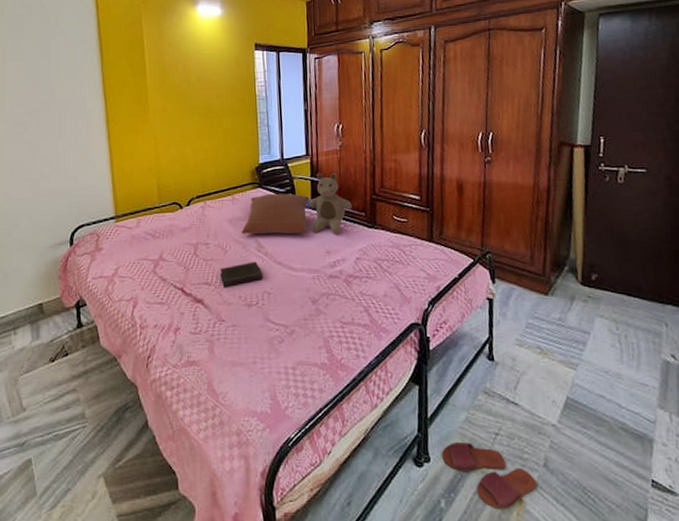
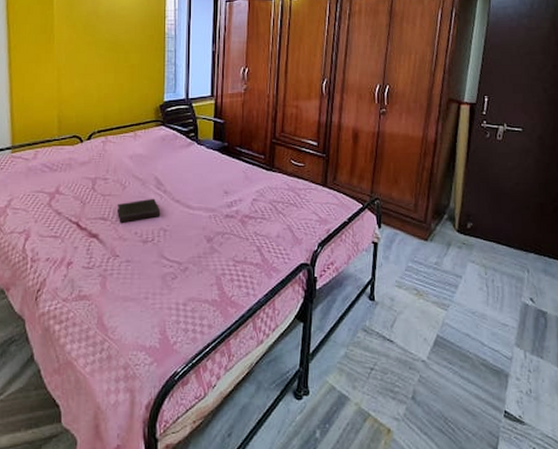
pillow: present [241,193,310,235] -> none [141,132,211,172]
teddy bear: present [308,173,352,234] -> none [210,114,252,175]
slippers: present [442,442,537,508] -> none [321,377,405,438]

